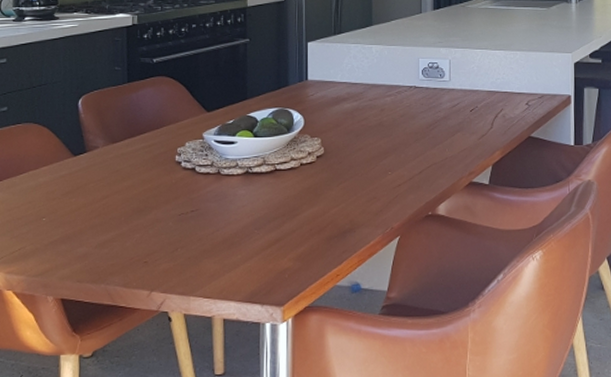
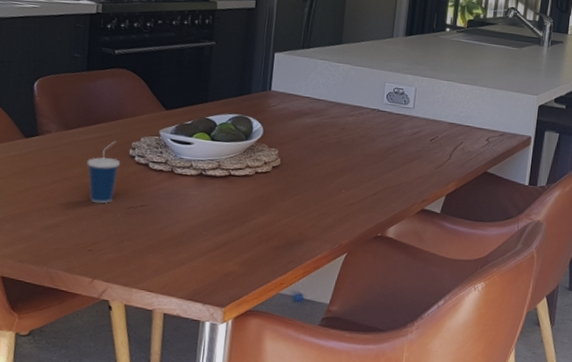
cup: none [135,148,168,214] -> present [87,140,121,204]

